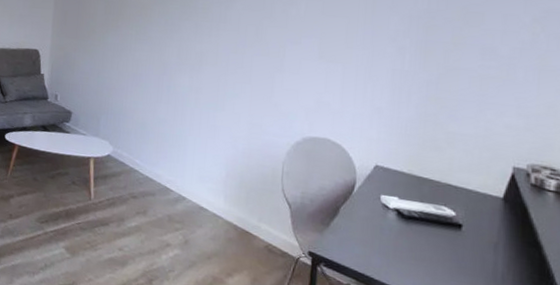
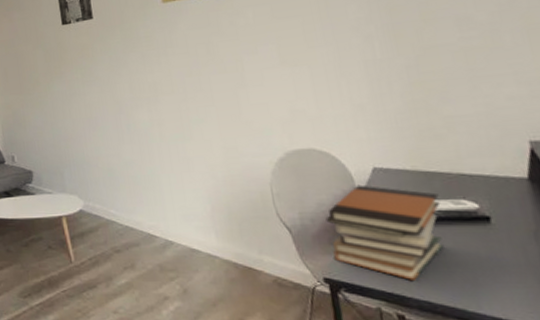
book stack: none [322,177,425,267] -> present [325,184,444,280]

